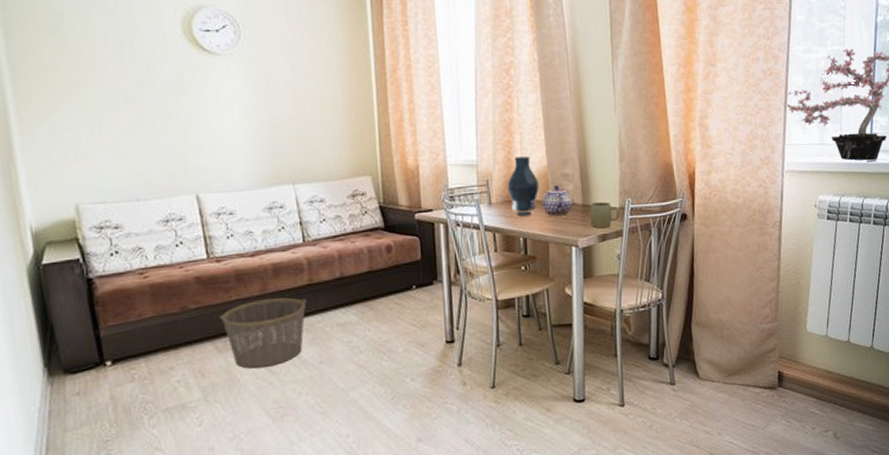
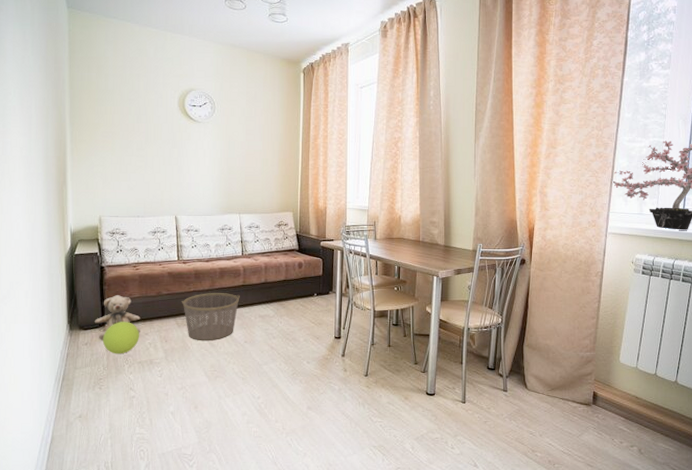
teddy bear: none [86,317,161,386] -> present [94,295,141,340]
ball: none [102,354,161,403] -> present [102,322,139,354]
vase: present [507,156,540,217] -> none [389,206,413,250]
teapot: present [542,184,573,217] -> none [414,229,437,253]
mug: present [589,202,620,228] -> none [449,245,472,265]

